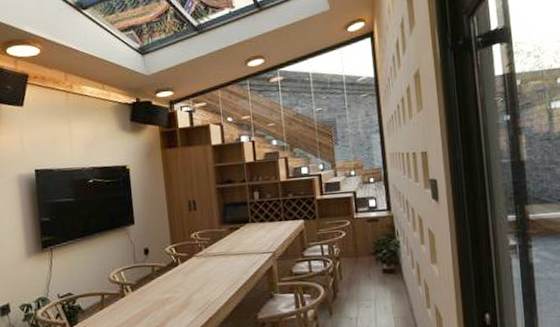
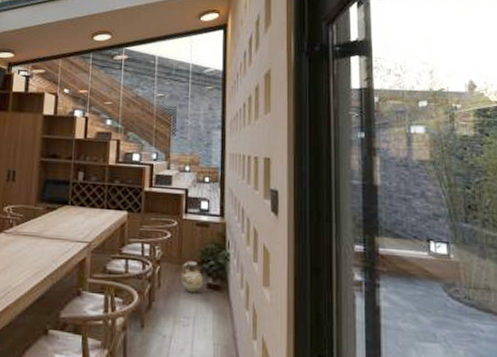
ceramic jug: none [358,253,380,280] -> present [180,261,204,293]

